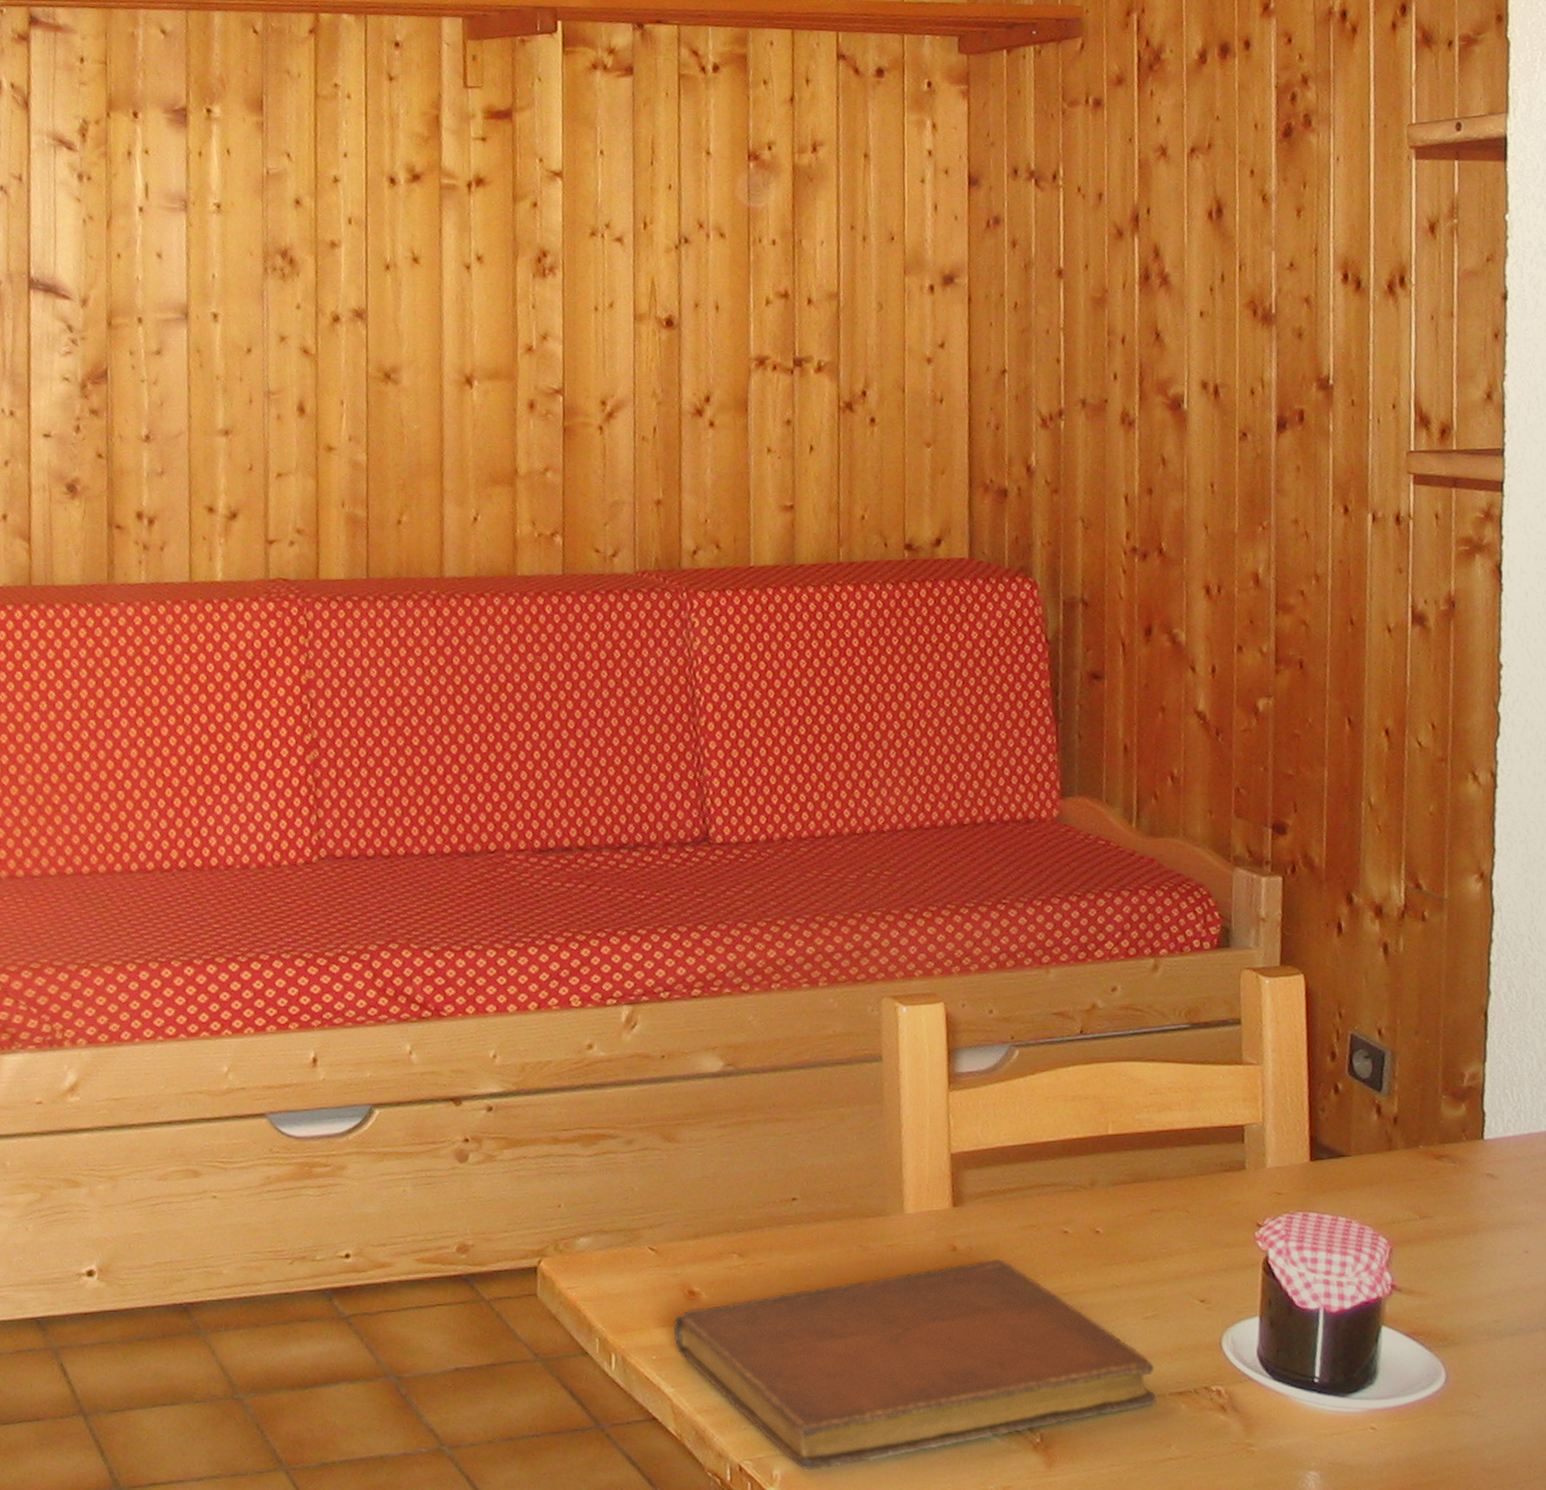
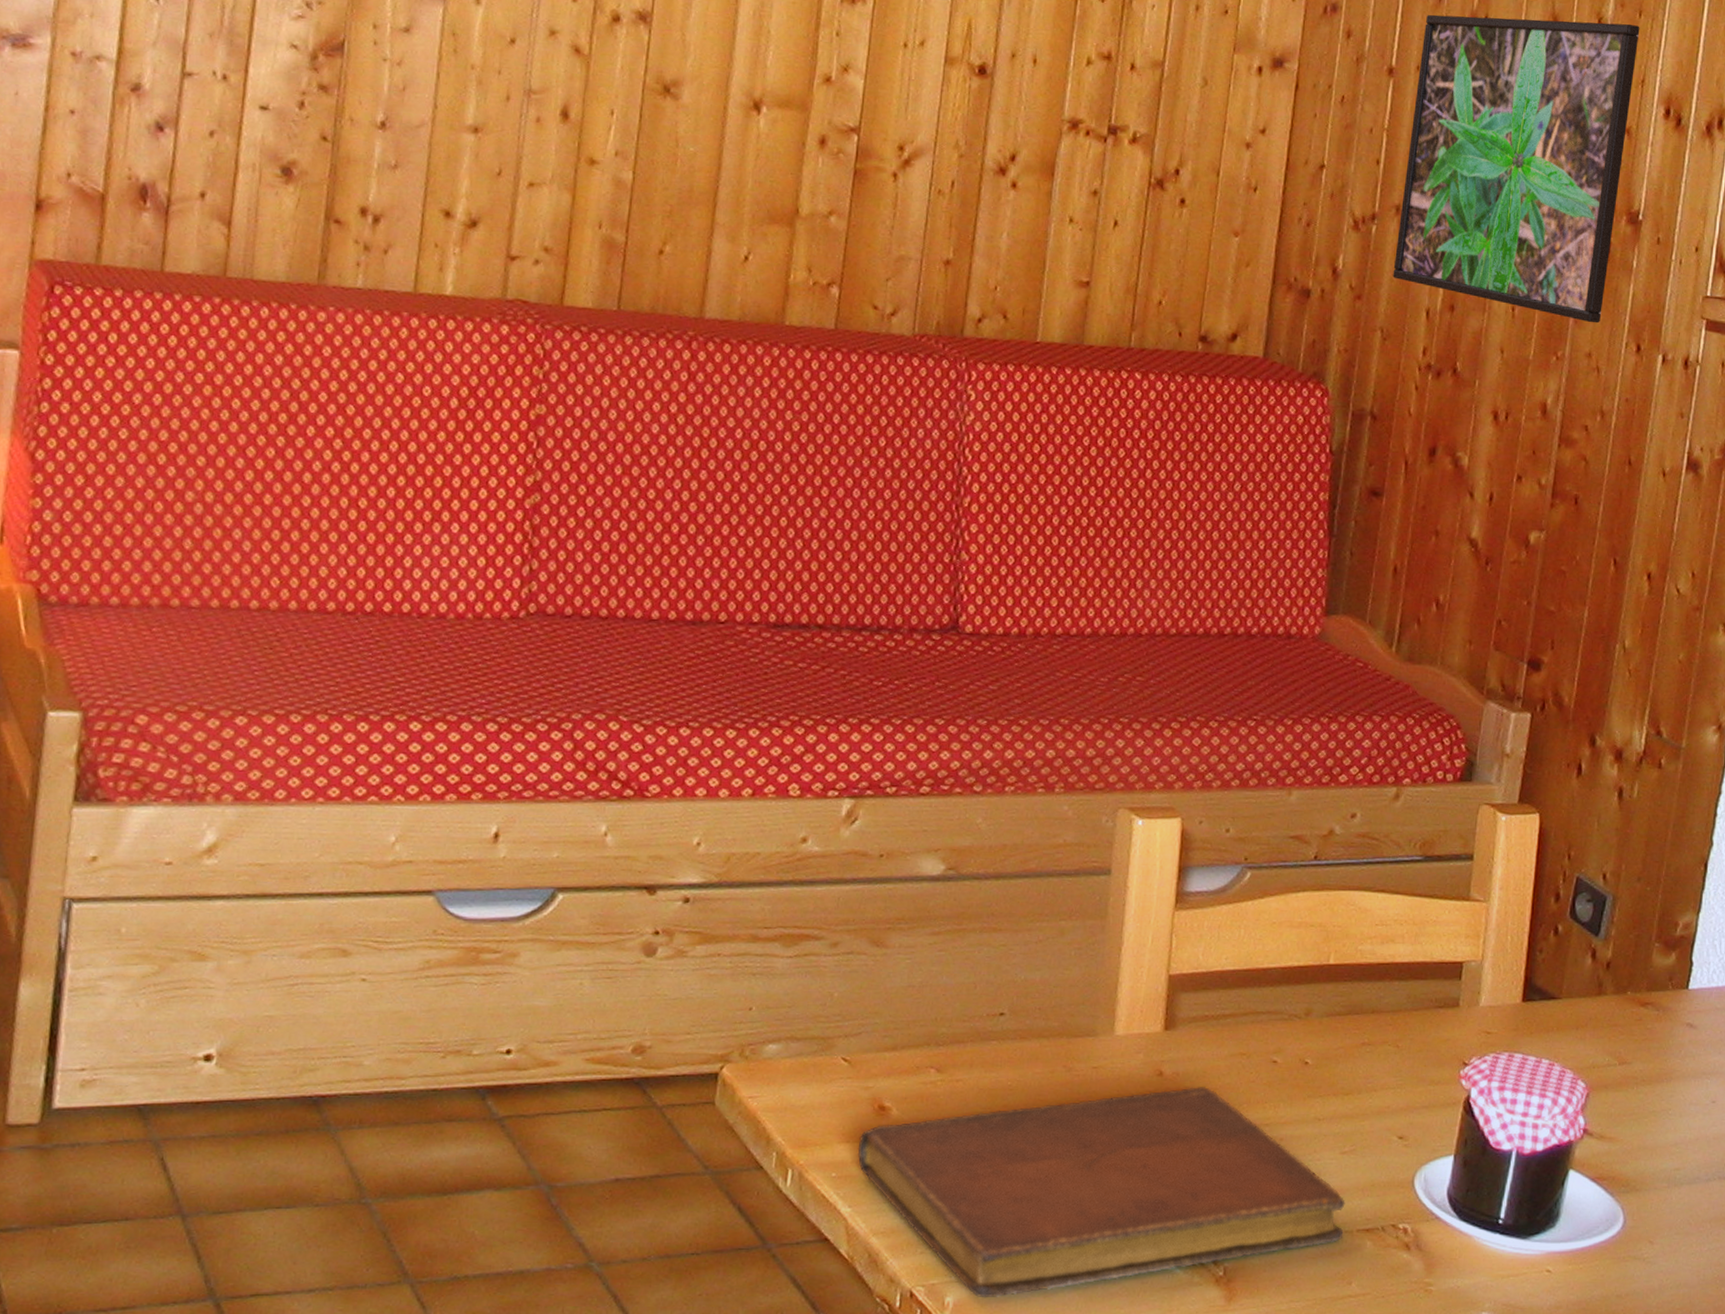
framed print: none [1086,196,1307,490] -> present [1393,14,1640,324]

